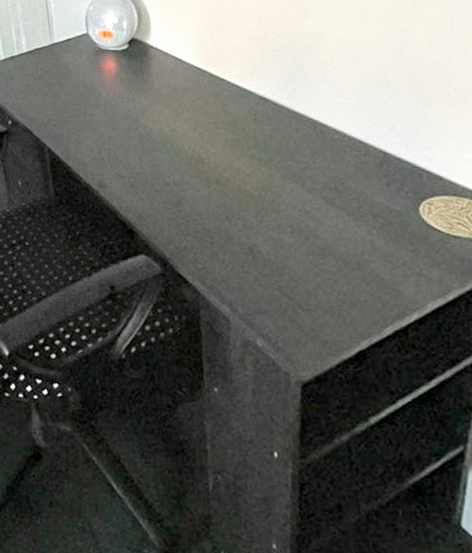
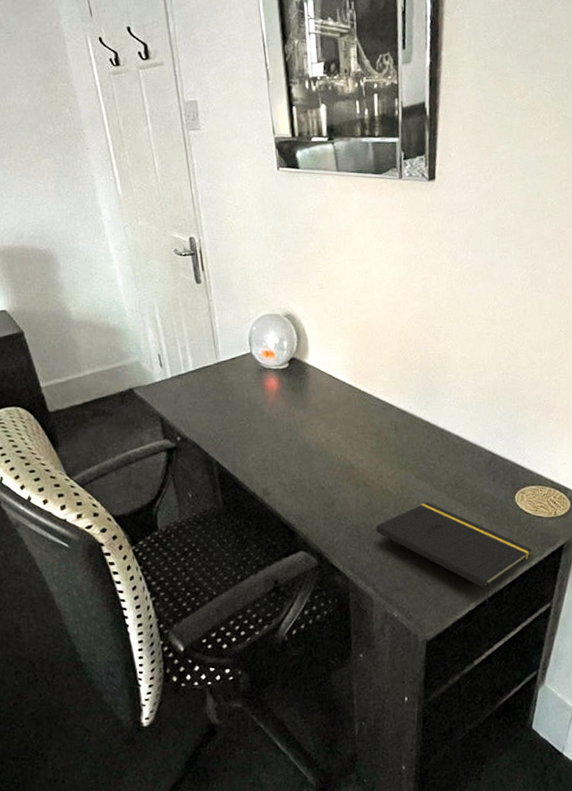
notepad: none [231,208,449,345] -> present [375,502,533,605]

